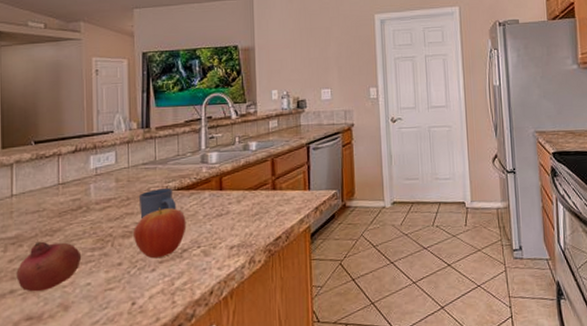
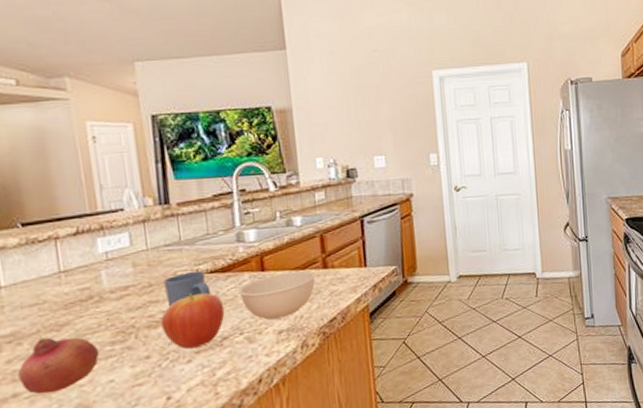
soup bowl: none [199,191,266,235] -> present [238,270,316,320]

